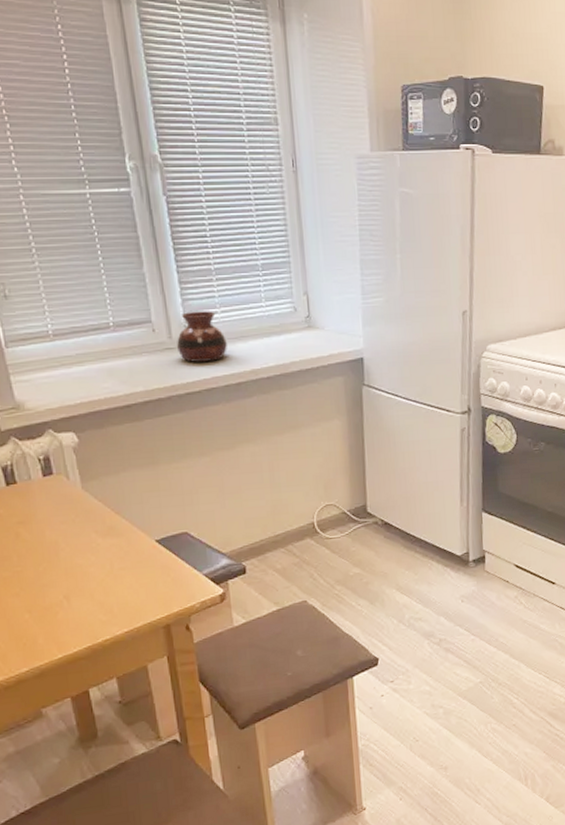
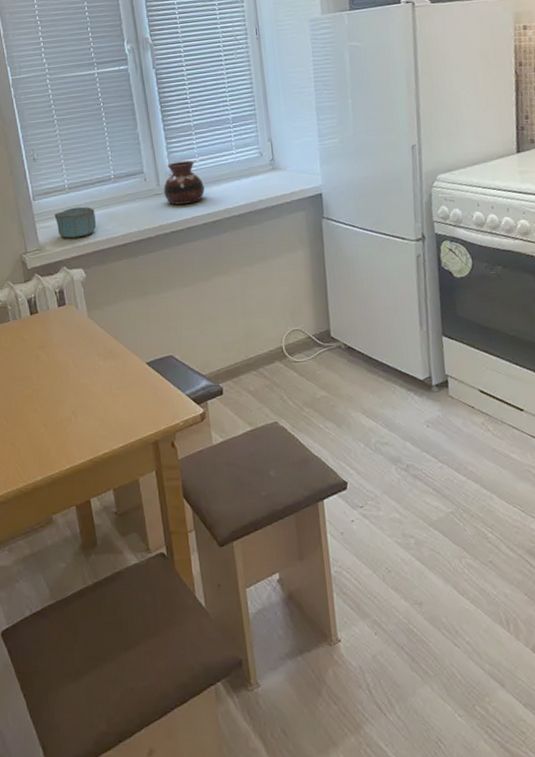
bowl: none [35,358,91,397] -> present [54,206,96,239]

